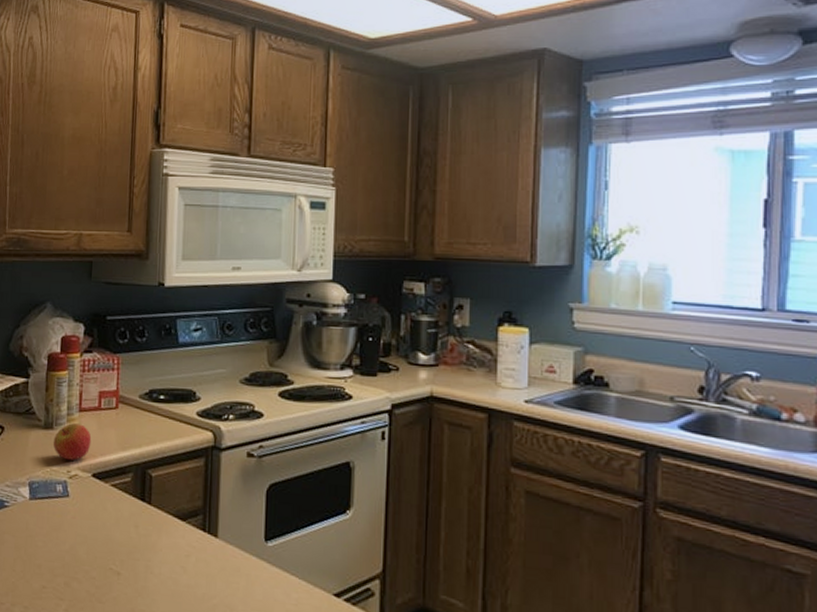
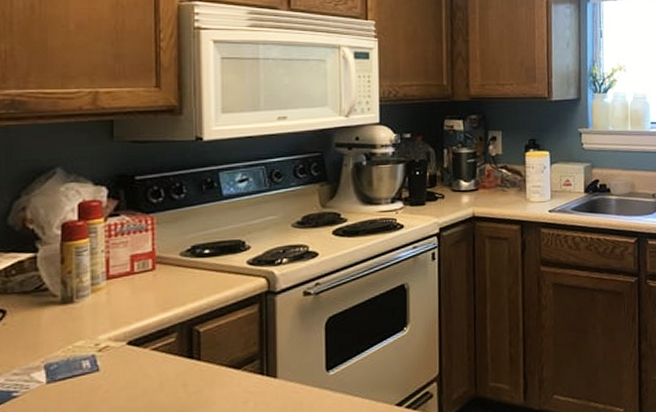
apple: present [53,423,92,460] -> none [74,292,124,333]

